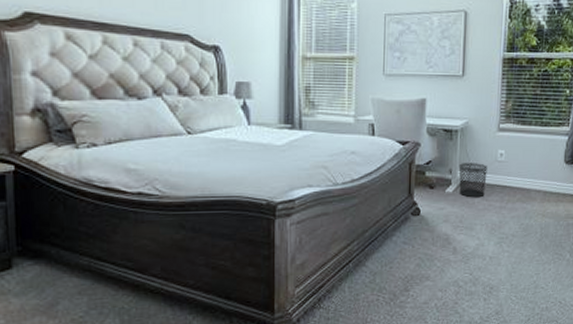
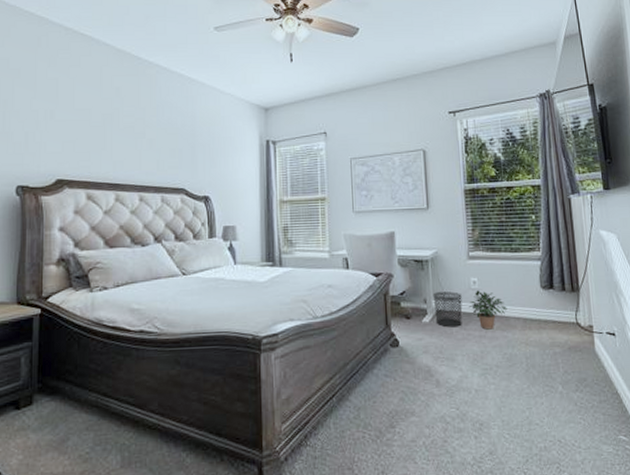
potted plant: none [493,163,530,201] -> present [469,290,507,330]

